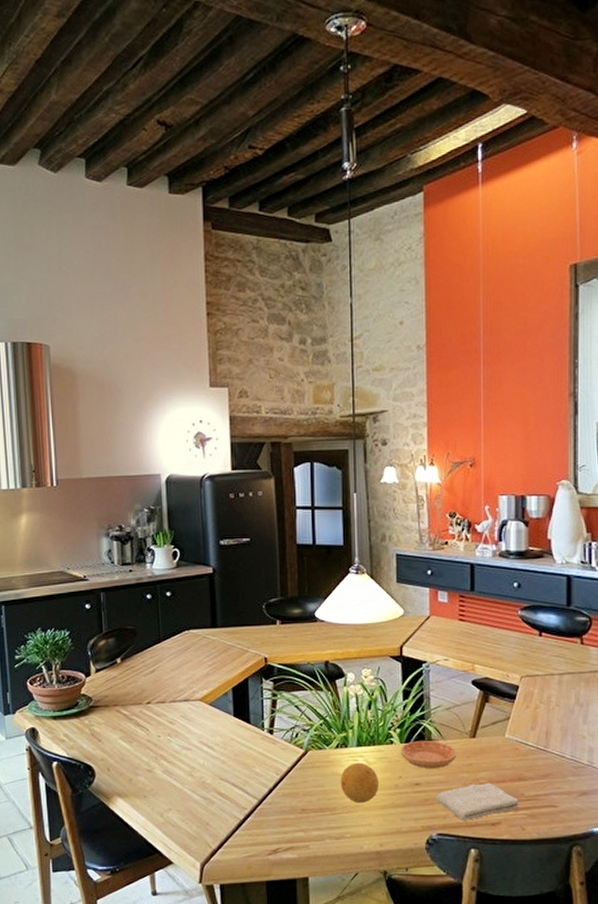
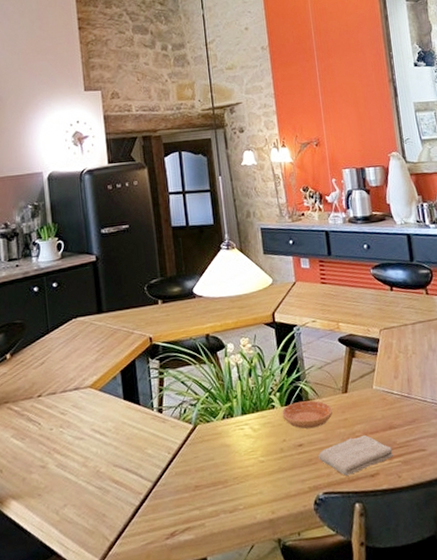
fruit: present [340,762,380,803] -> none [229,430,266,472]

